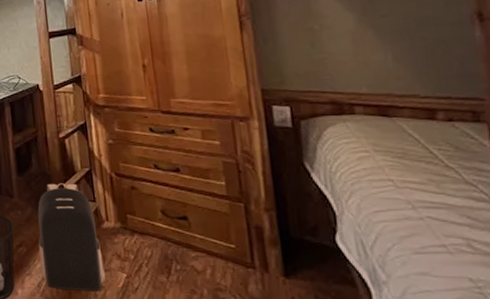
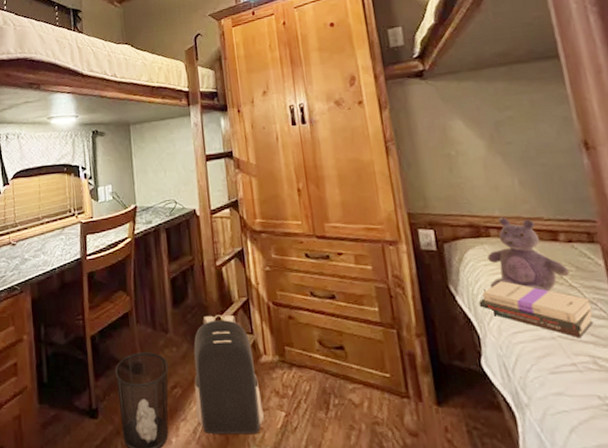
books: none [336,159,471,220] -> present [478,281,594,339]
stuffed animal: none [350,93,447,172] -> present [487,216,570,292]

